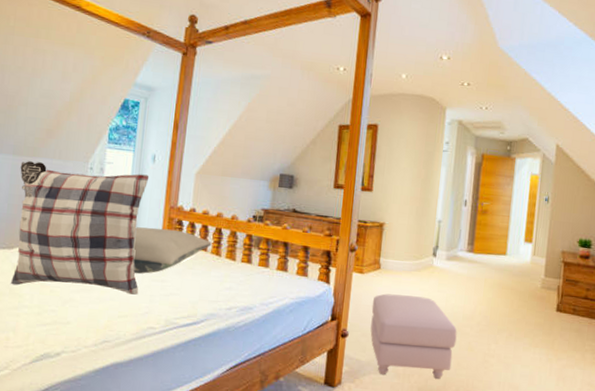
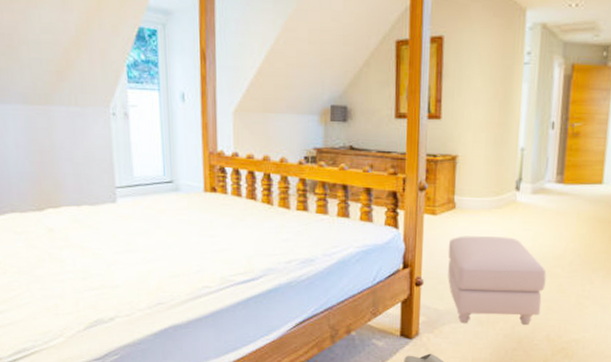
cushion: present [11,161,150,295] -> none [34,110,188,253]
pillow: present [133,227,212,274] -> none [173,177,261,230]

